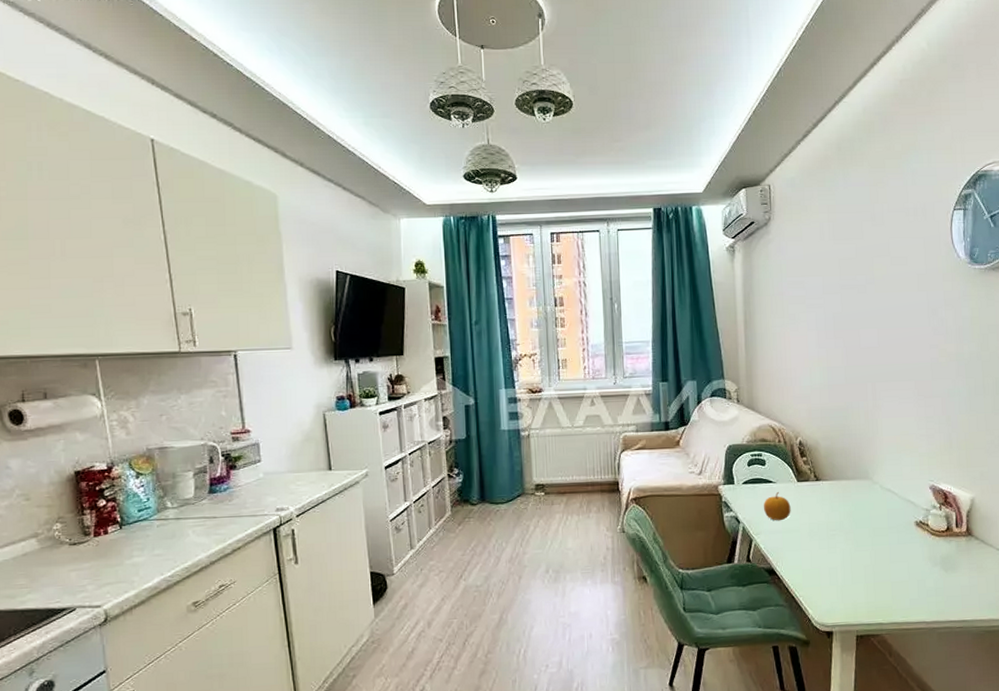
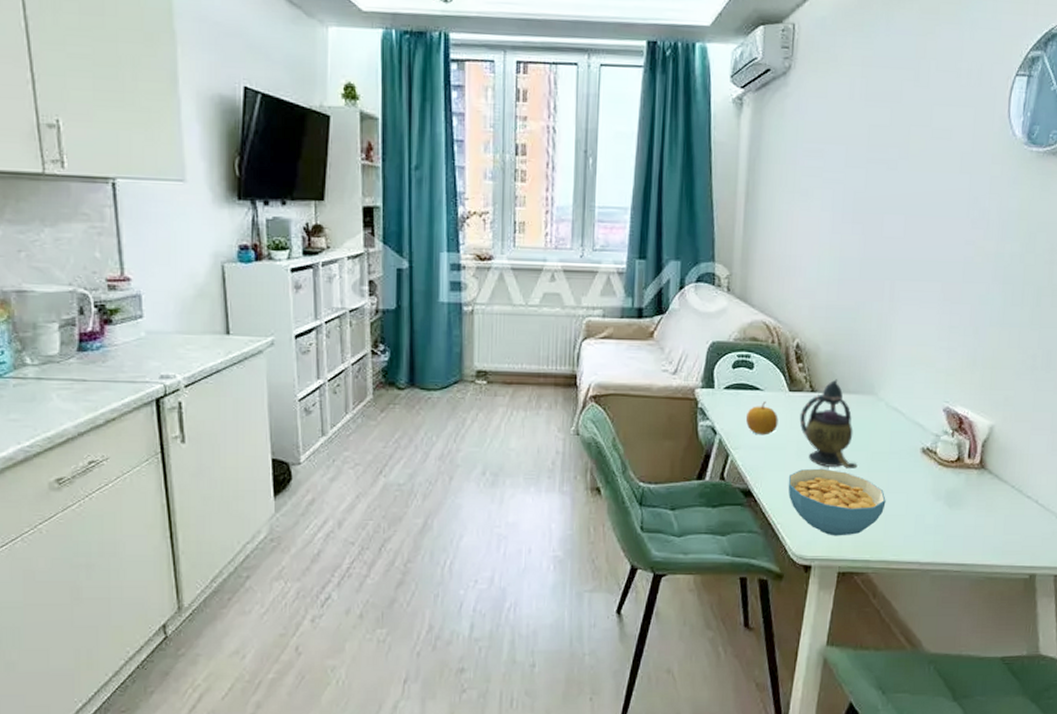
cereal bowl: none [804,545,891,604] -> present [788,468,886,536]
teapot: none [808,468,863,545] -> present [799,379,858,468]

